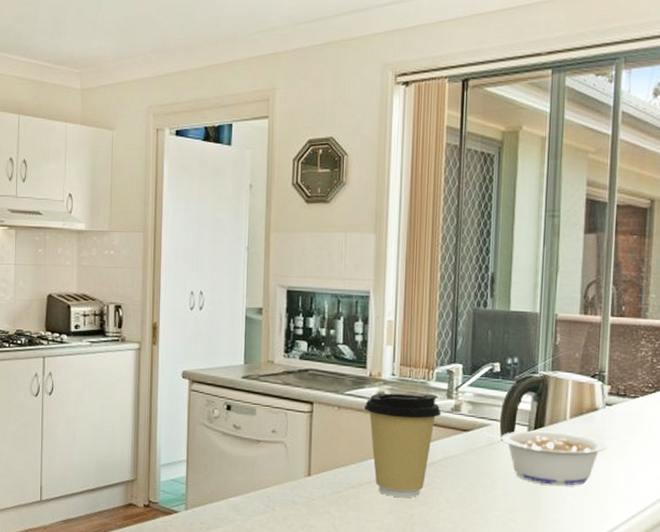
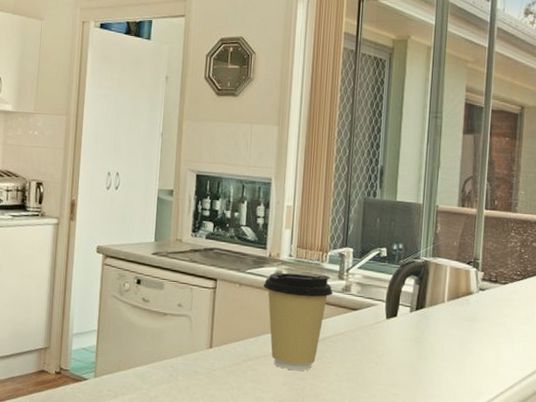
legume: present [482,430,607,486] -> none [369,310,480,363]

